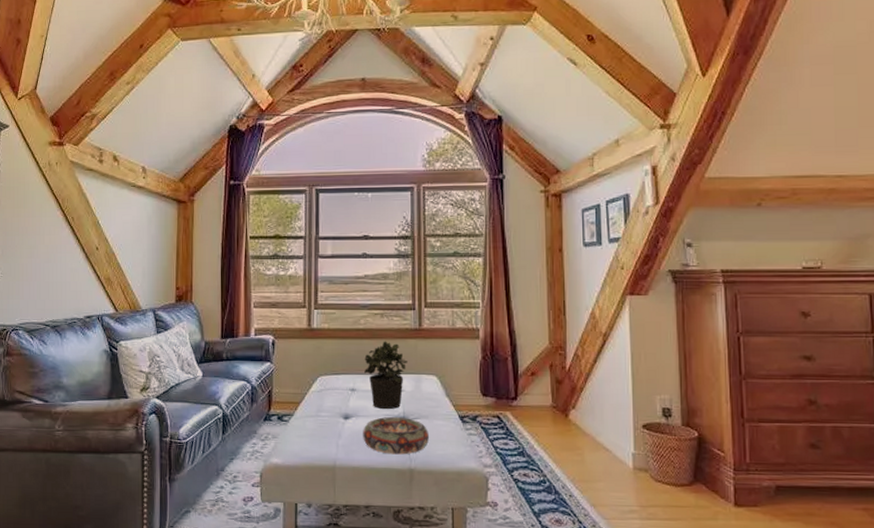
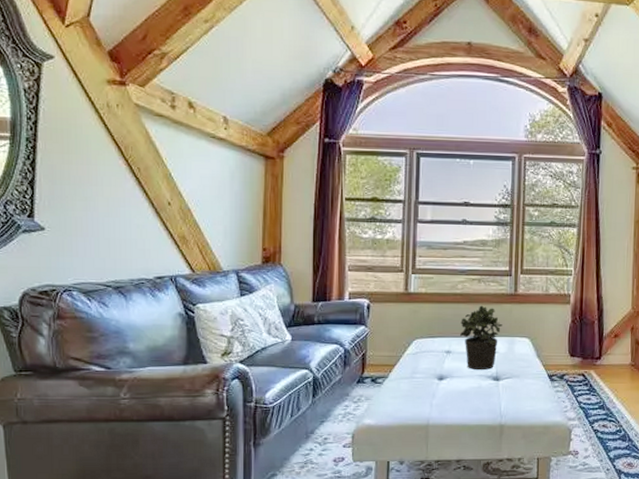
decorative bowl: present [363,417,429,455] -> none [456,377,519,412]

